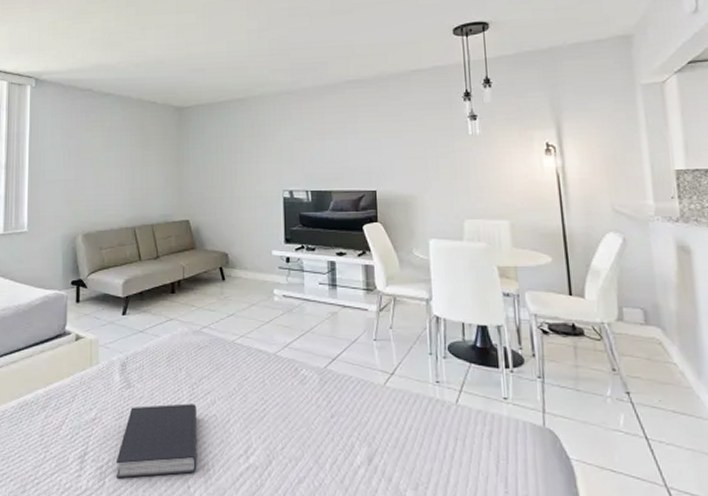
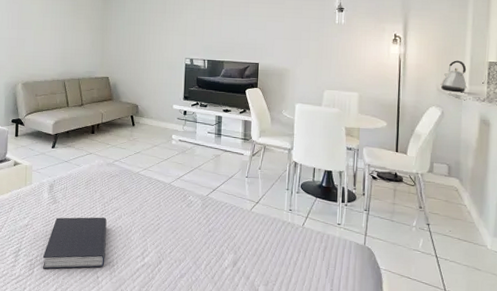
kettle: none [615,170,652,213] -> present [440,60,467,93]

